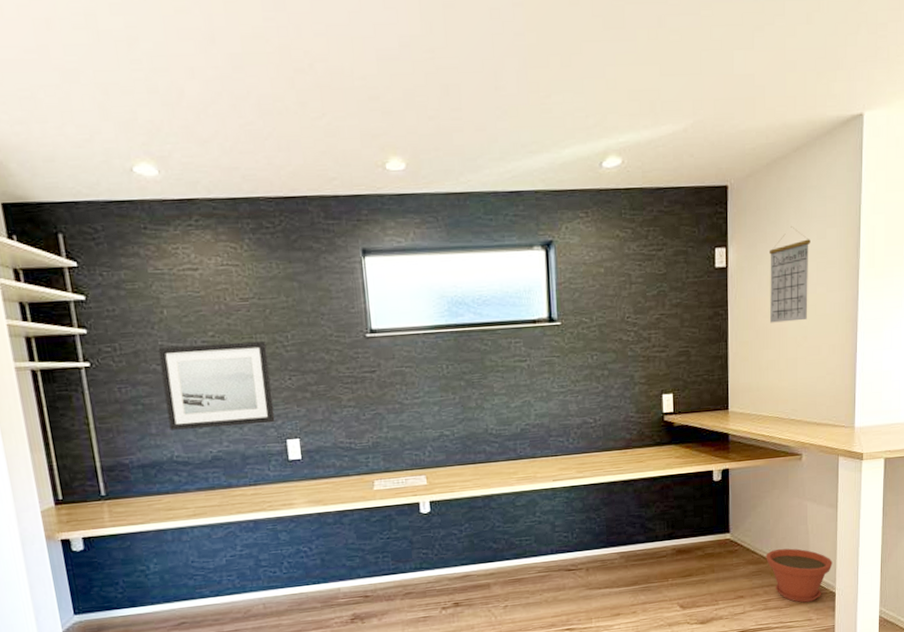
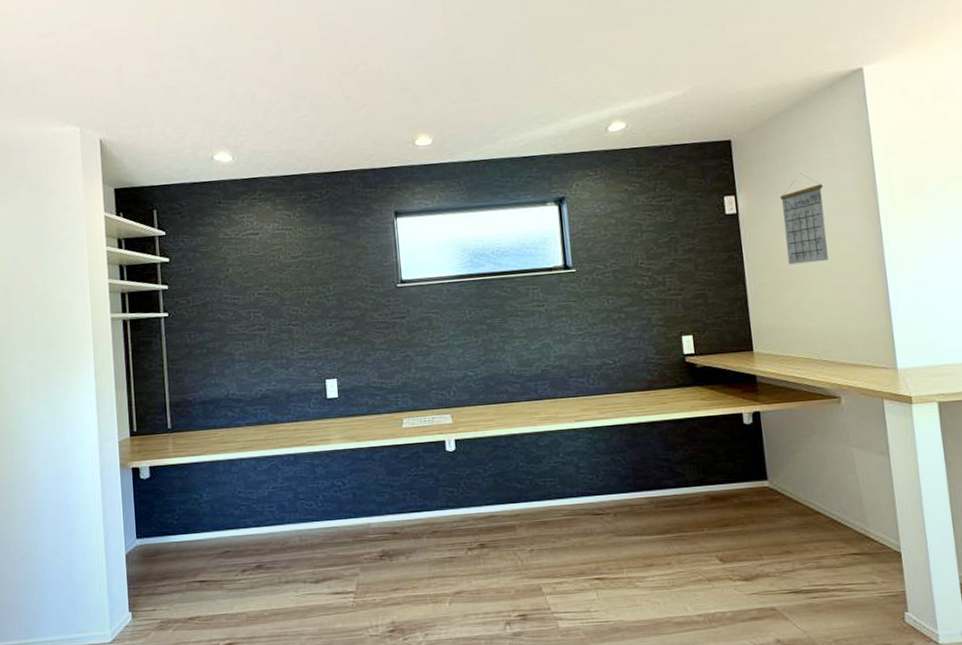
wall art: present [158,341,275,430] -> none [223,293,317,371]
plant pot: present [766,548,833,603] -> none [812,499,893,563]

